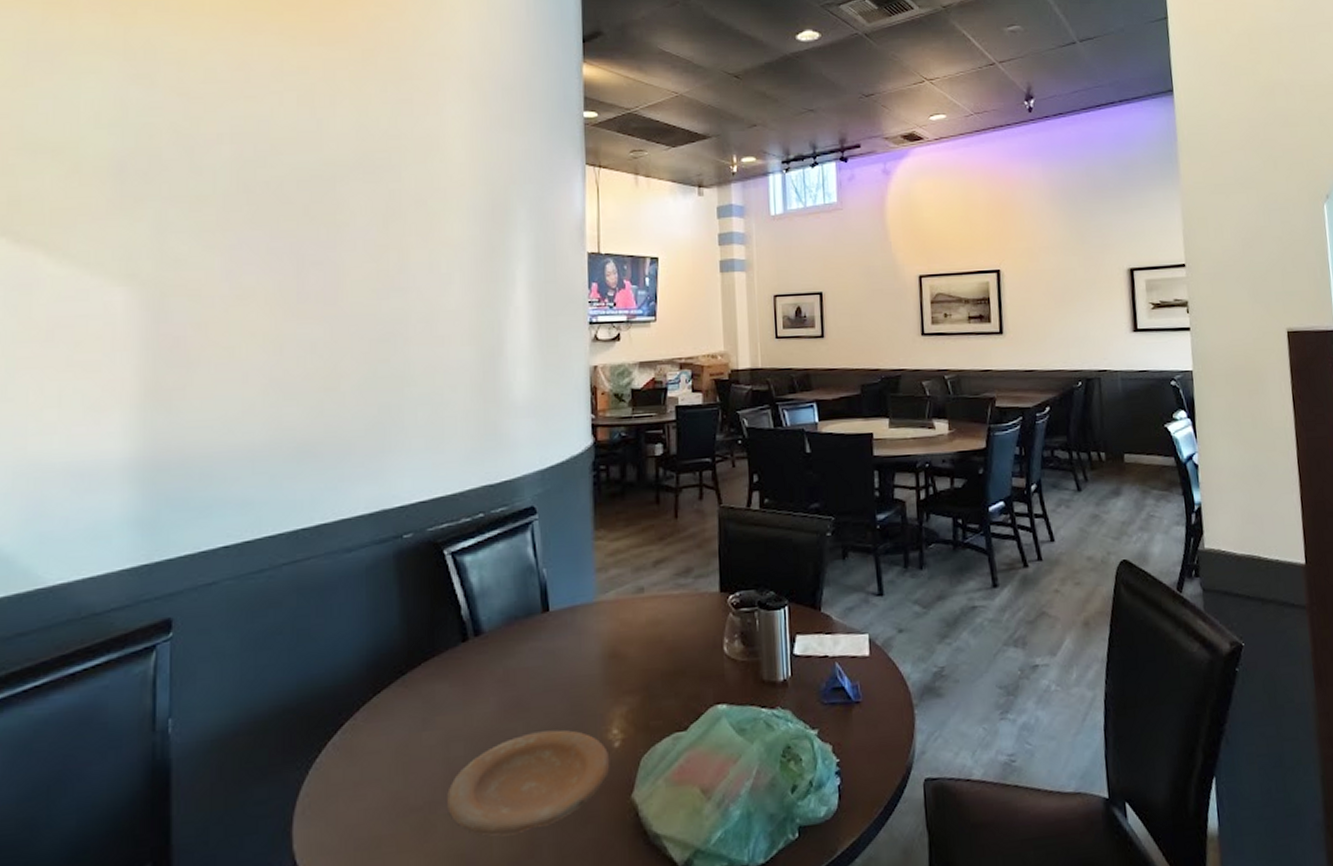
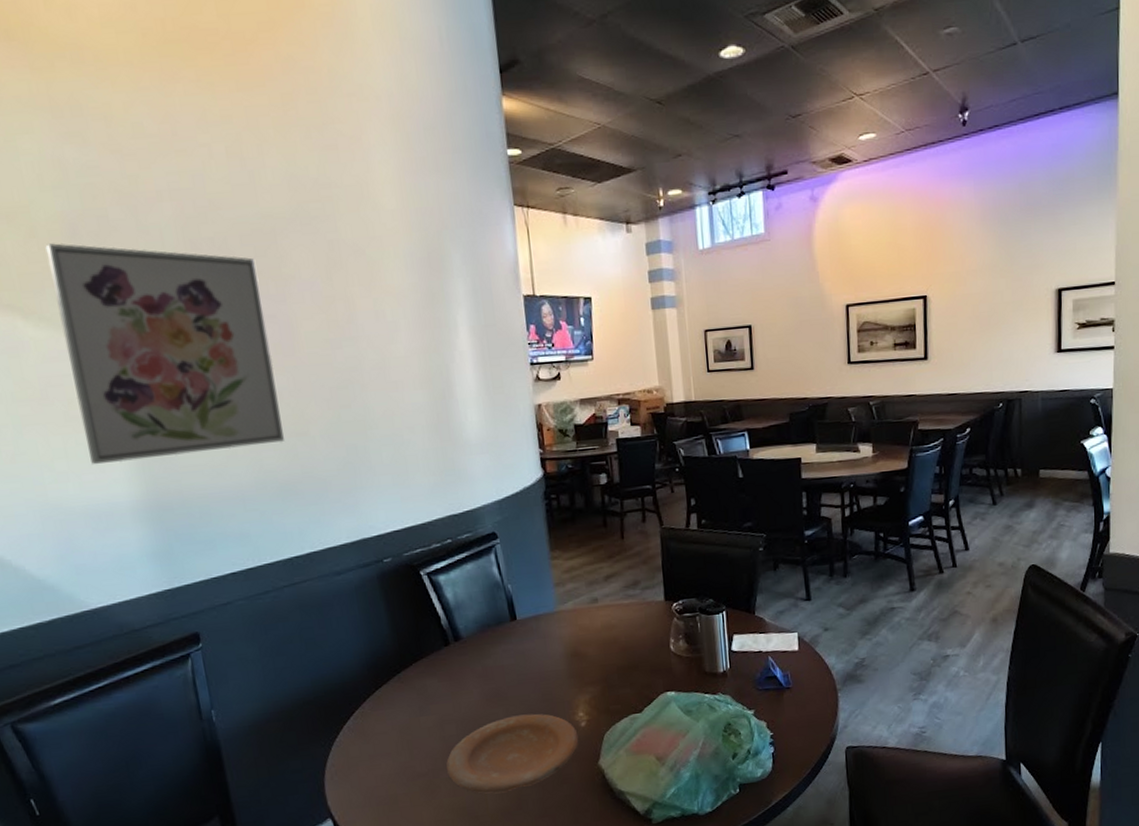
wall art: none [85,179,312,416] -> present [45,243,285,465]

